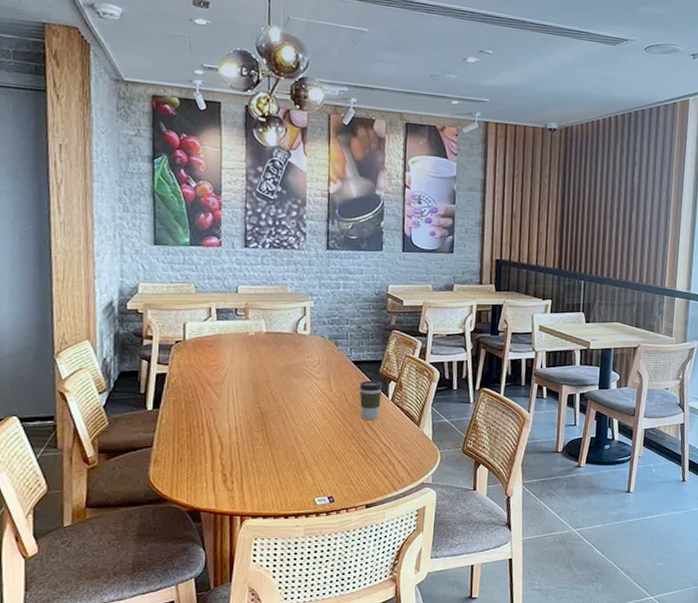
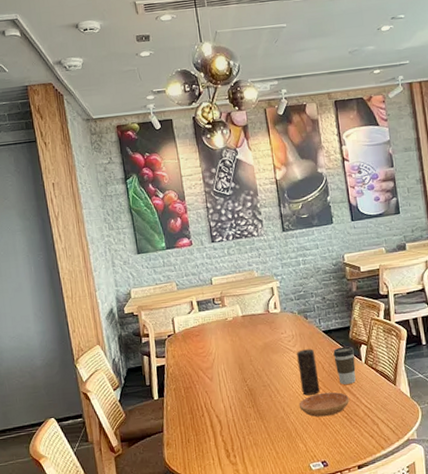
saucer: none [313,425,369,451] -> present [298,391,349,417]
candle: none [319,377,340,426] -> present [297,349,320,396]

